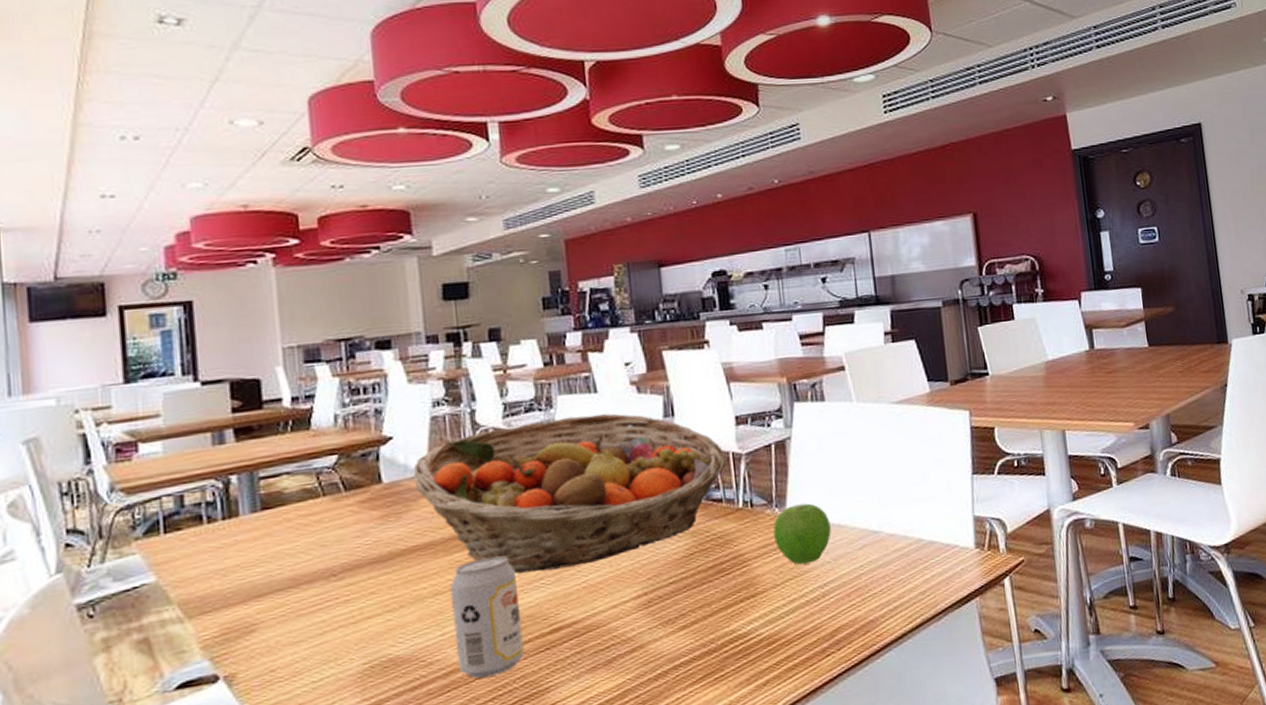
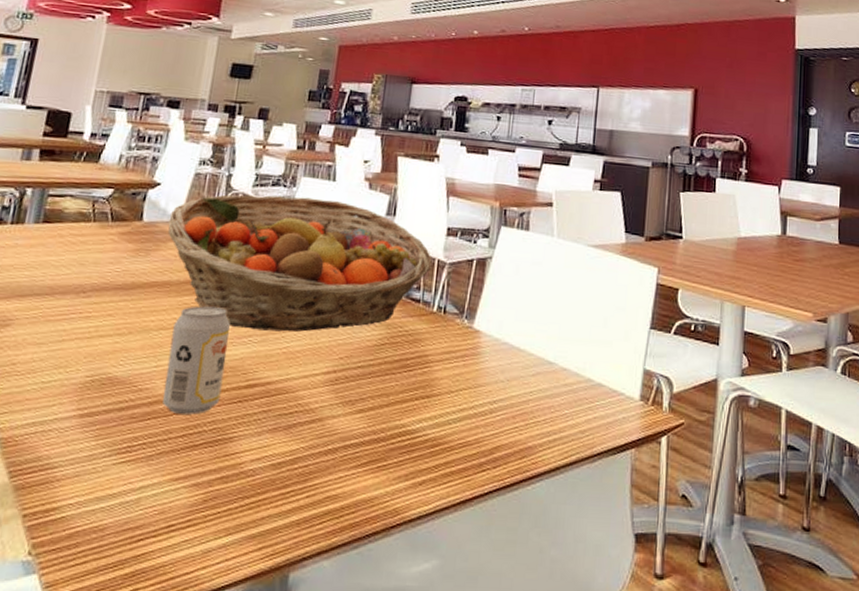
fruit: present [773,503,831,565] -> none [458,320,511,378]

